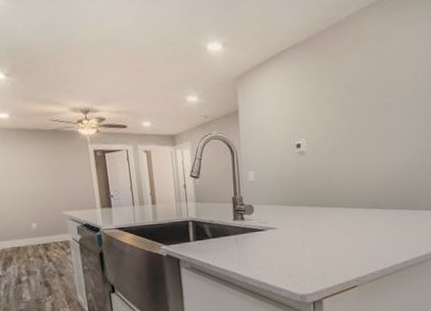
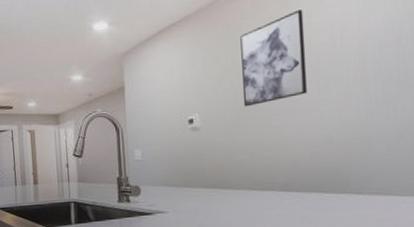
wall art: none [342,47,395,134] -> present [240,9,307,107]

